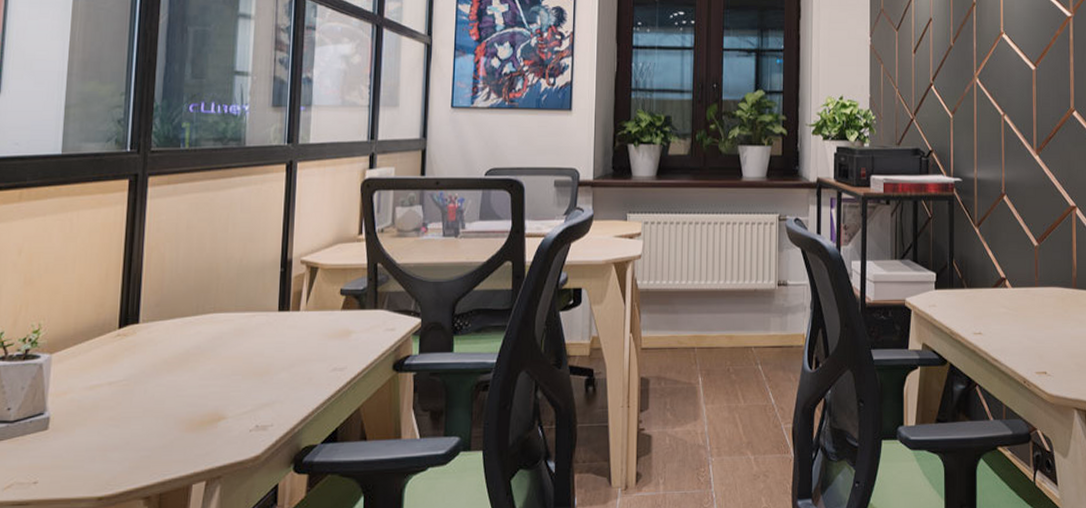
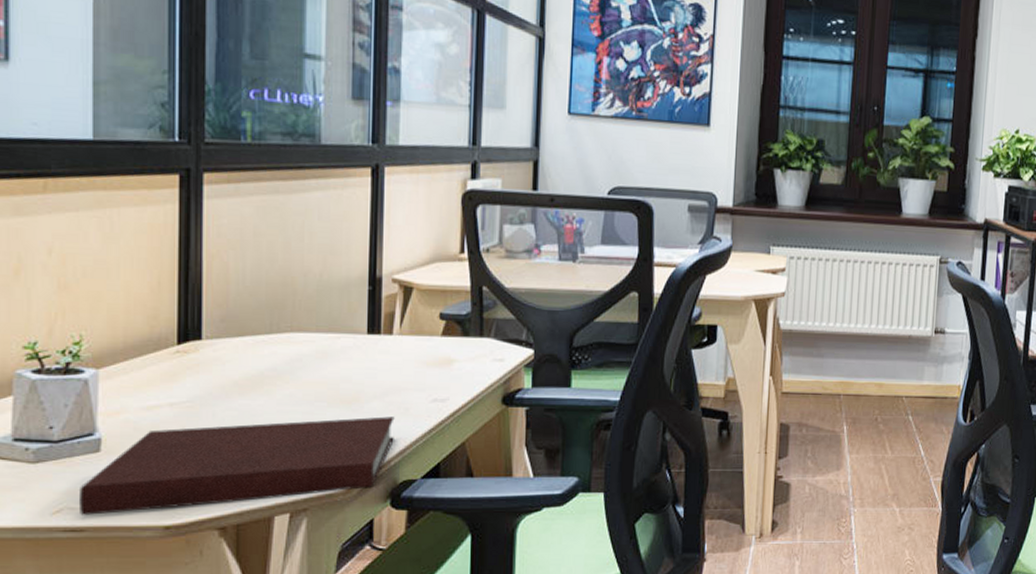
notebook: none [27,386,299,491] -> present [80,416,395,516]

